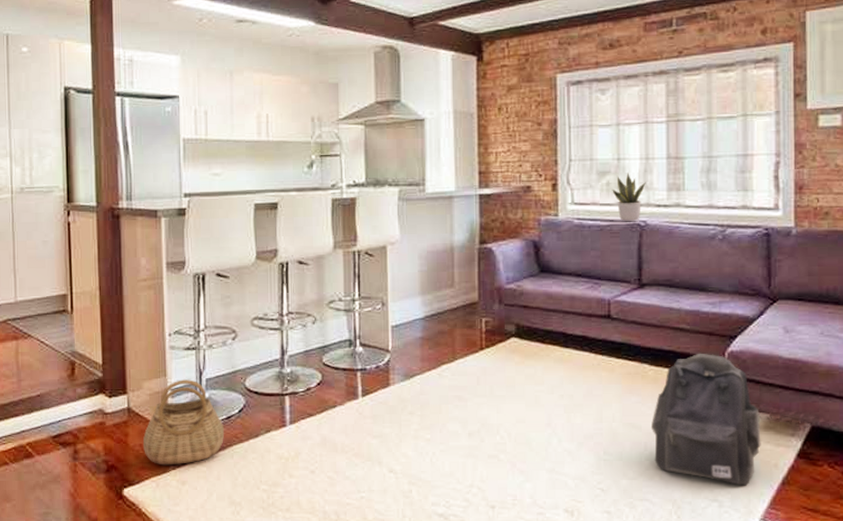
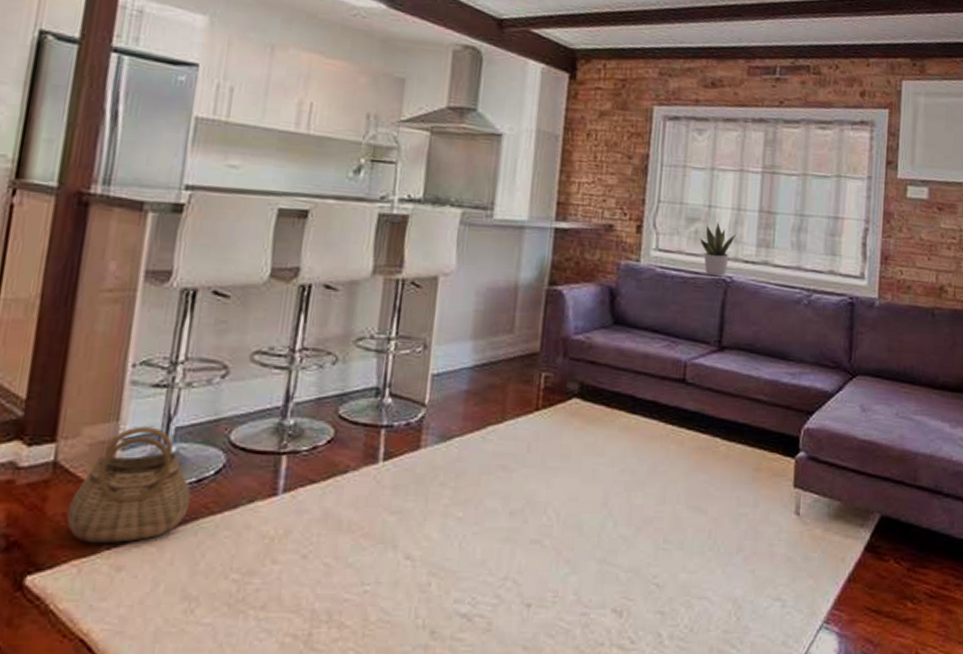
backpack: present [651,353,761,486] -> none [718,428,830,583]

